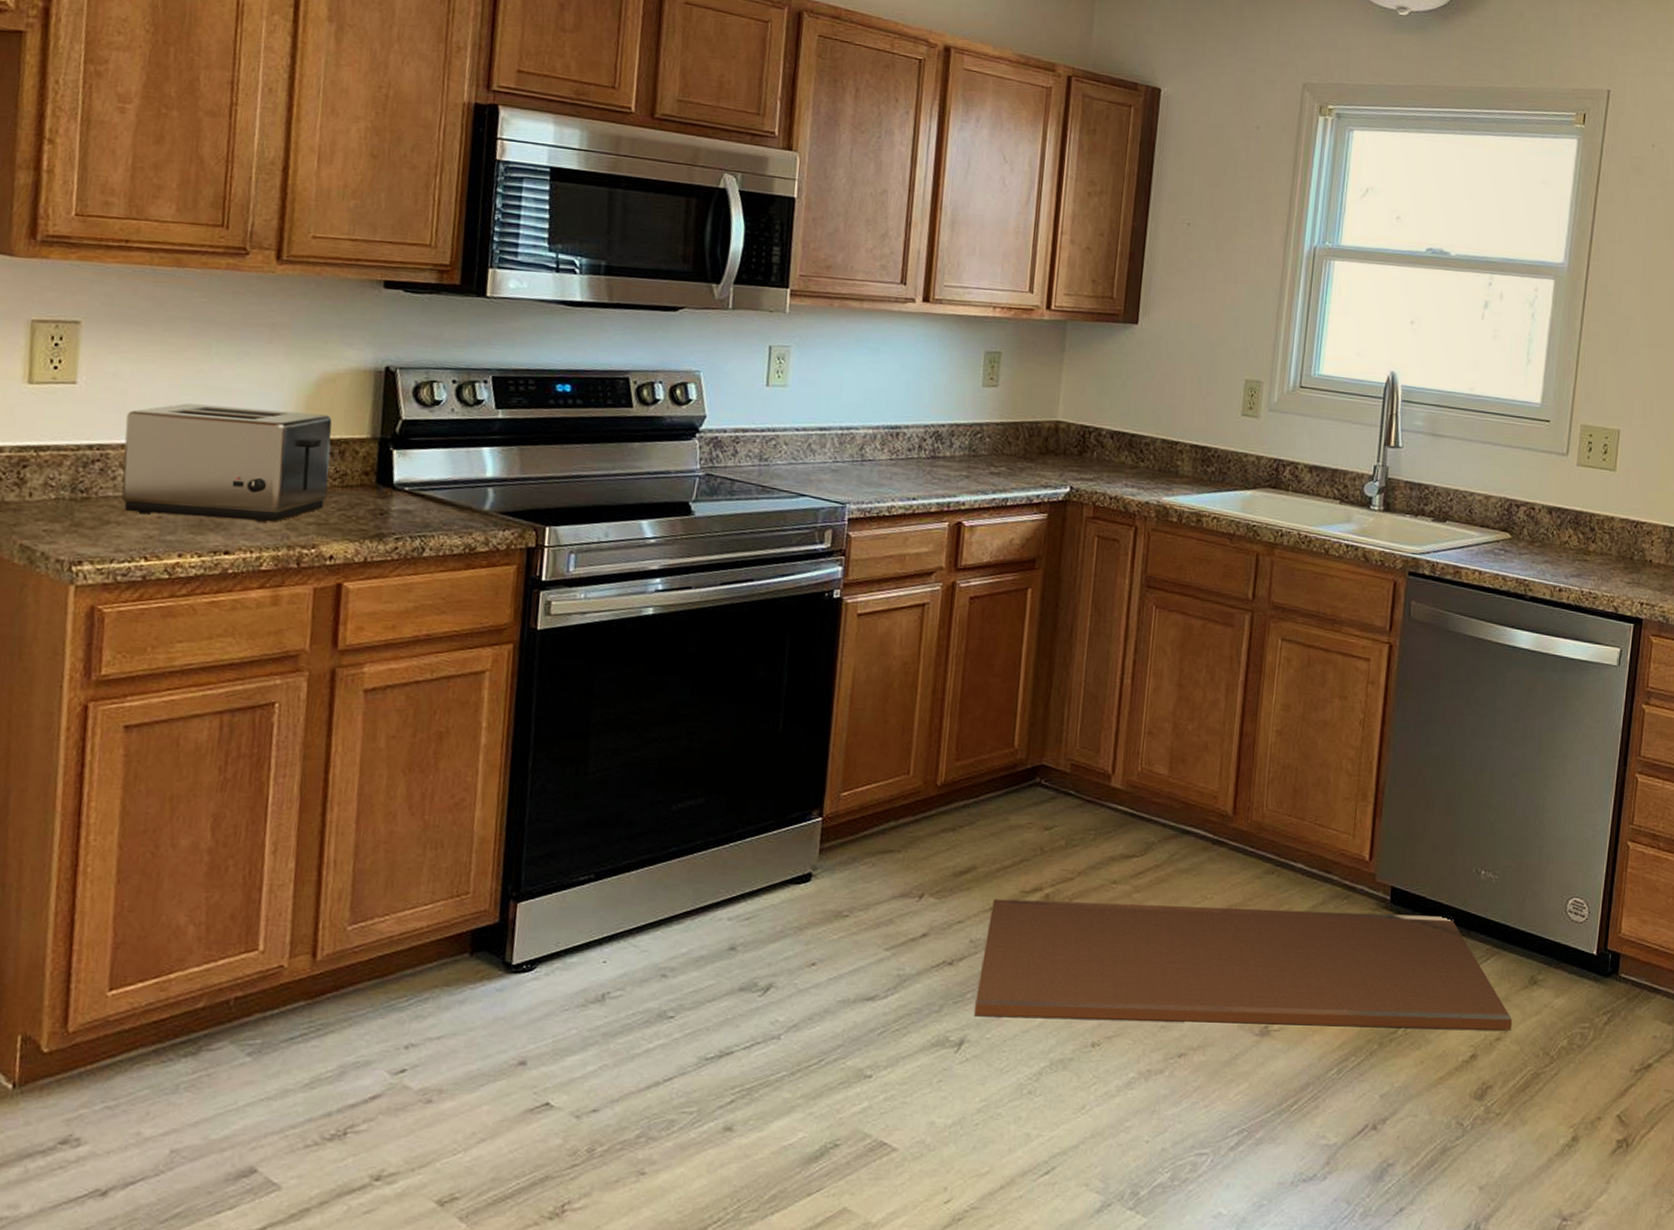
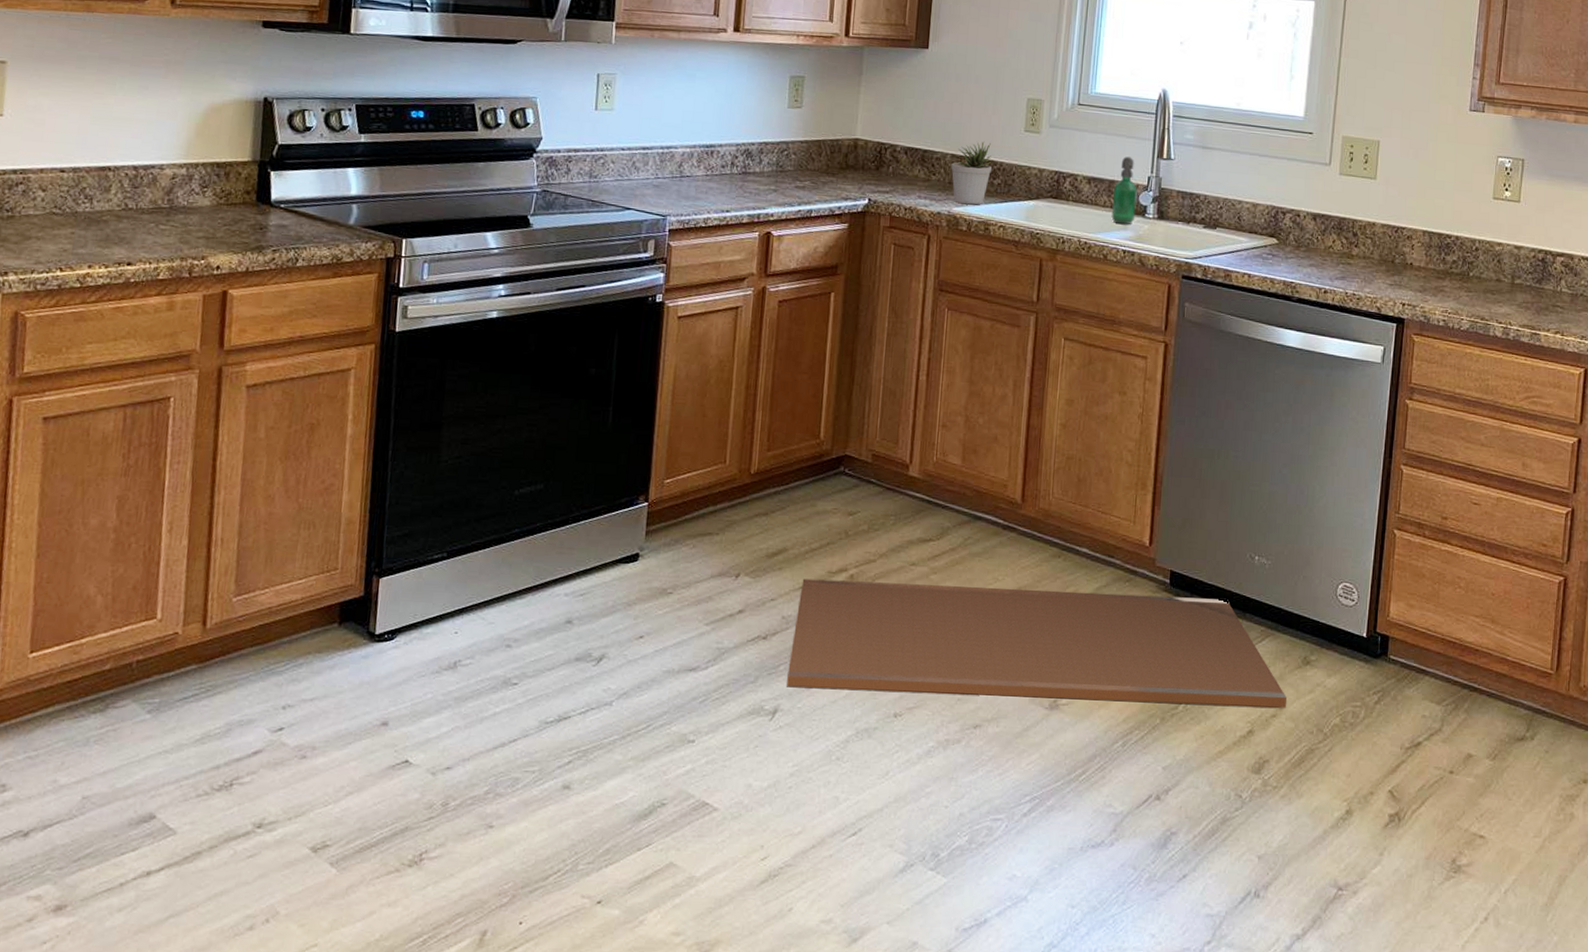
toaster: present [121,403,332,523] -> none [41,132,219,237]
potted plant: none [1161,426,1207,495] -> present [951,141,993,205]
soap dispenser: none [1334,444,1362,517] -> present [1111,156,1137,224]

